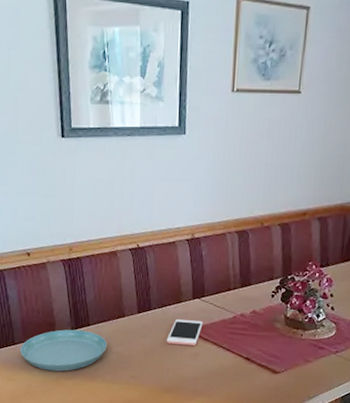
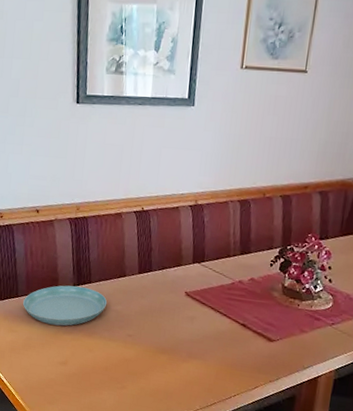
cell phone: present [166,319,203,346] -> none [164,282,202,310]

